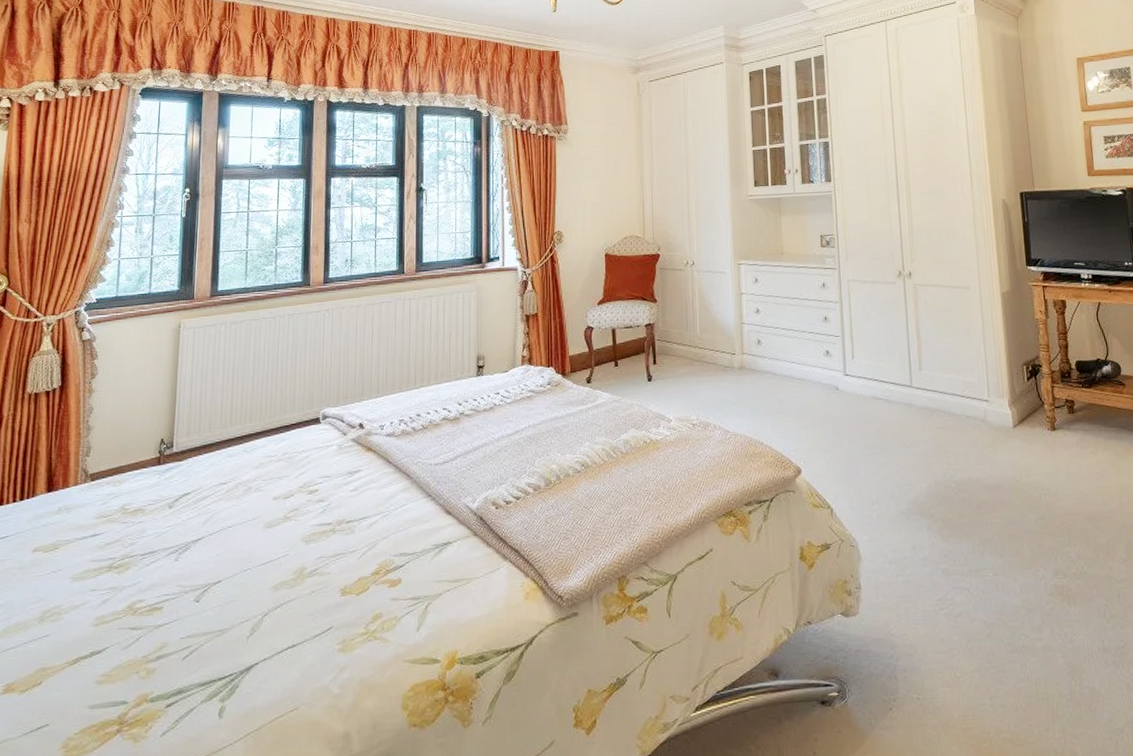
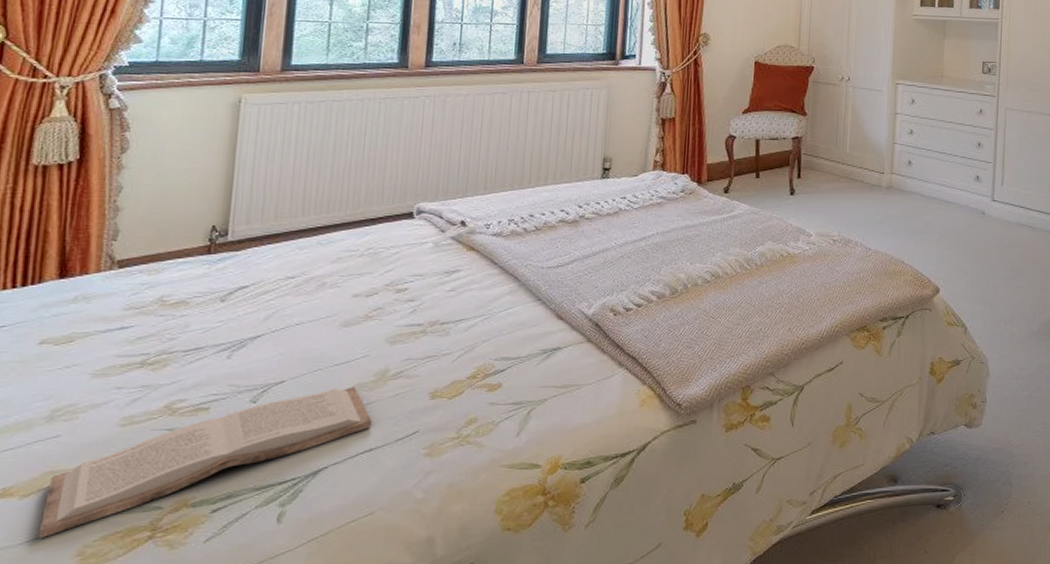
book: none [34,585,294,731] -> present [39,386,373,538]

